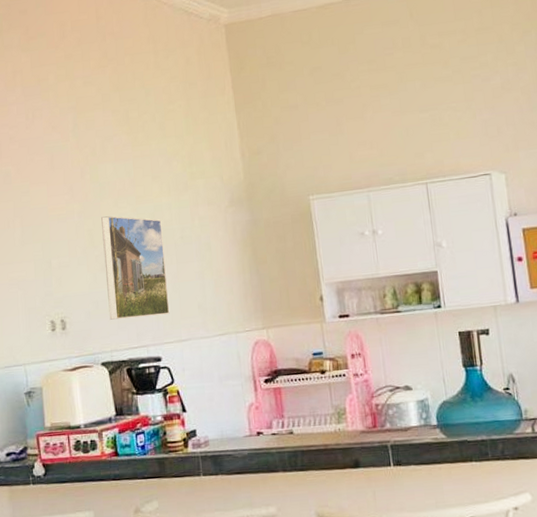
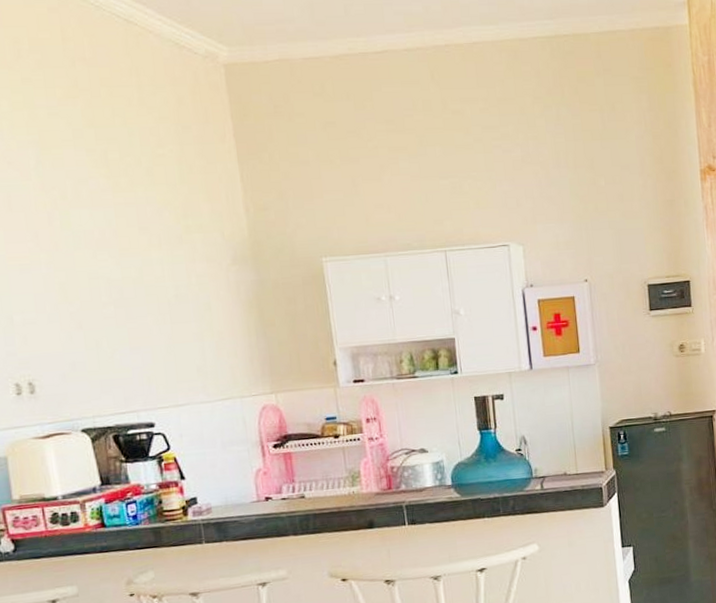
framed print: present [101,216,170,320] -> none [76,268,164,383]

